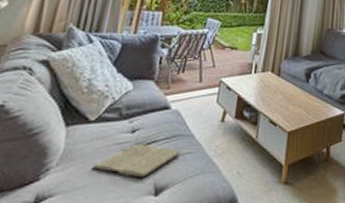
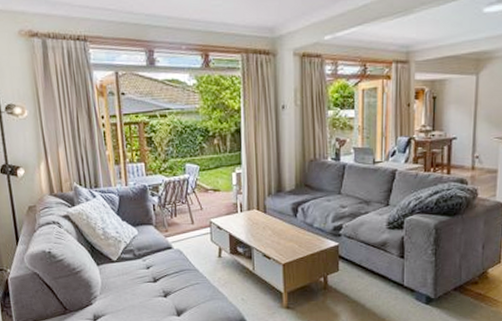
book: present [92,144,182,178] -> none [125,278,191,303]

